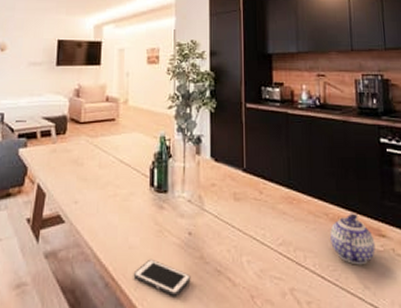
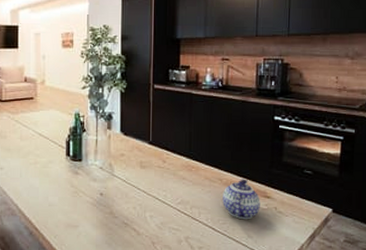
cell phone: present [133,259,191,296] -> none [53,214,102,242]

